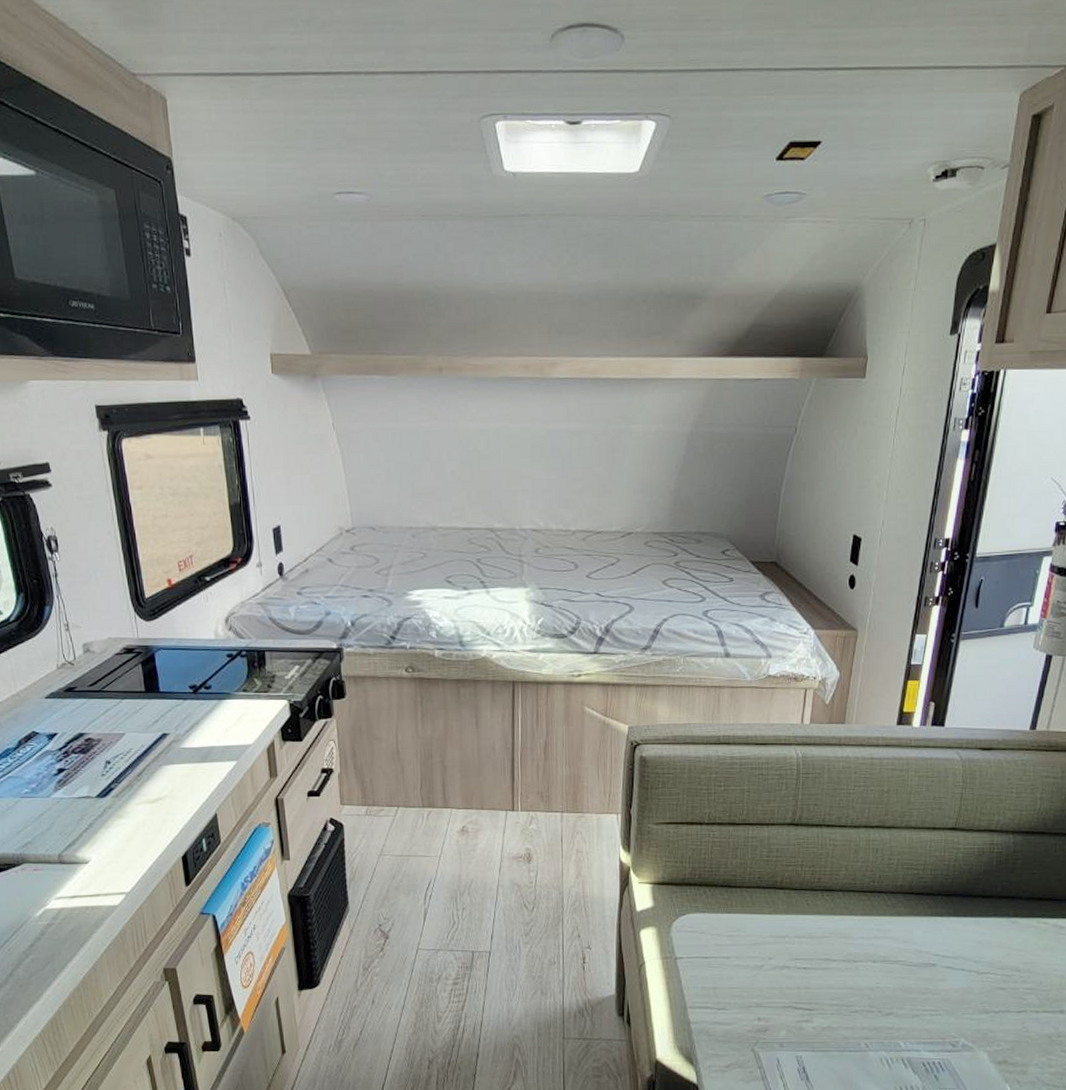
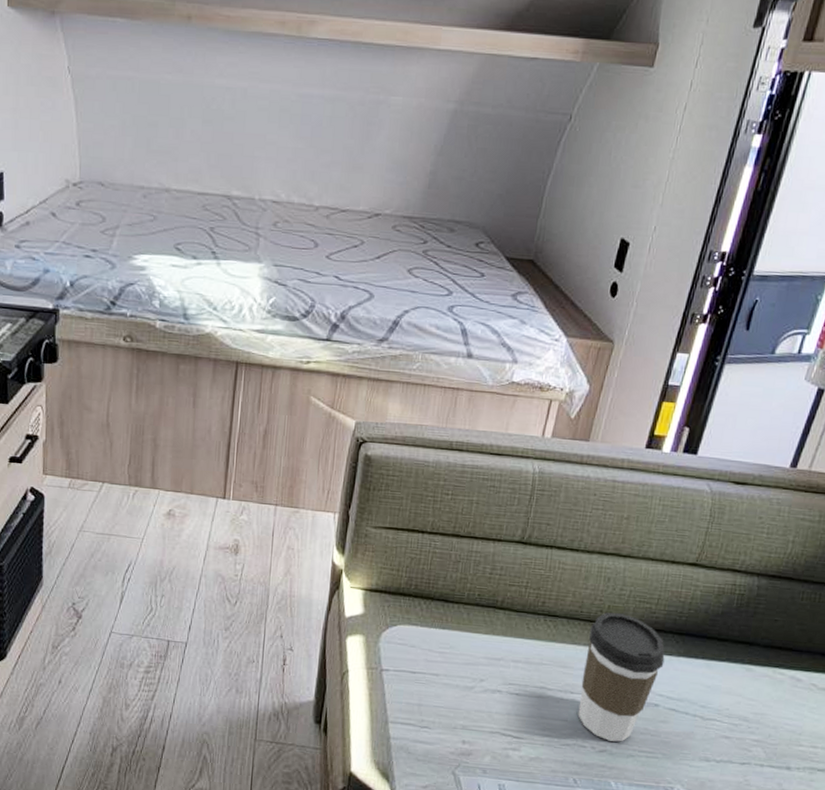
coffee cup: none [862,881,937,1004] -> present [577,612,665,742]

